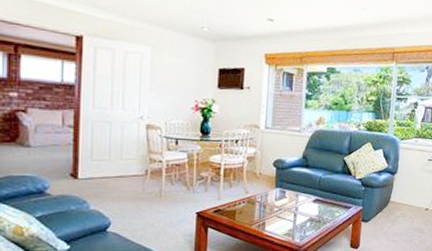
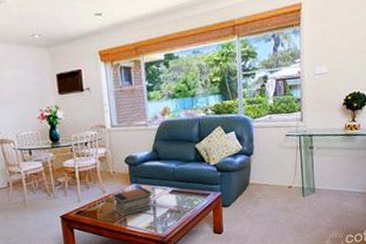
book stack: none [254,192,296,219] -> present [113,187,153,216]

